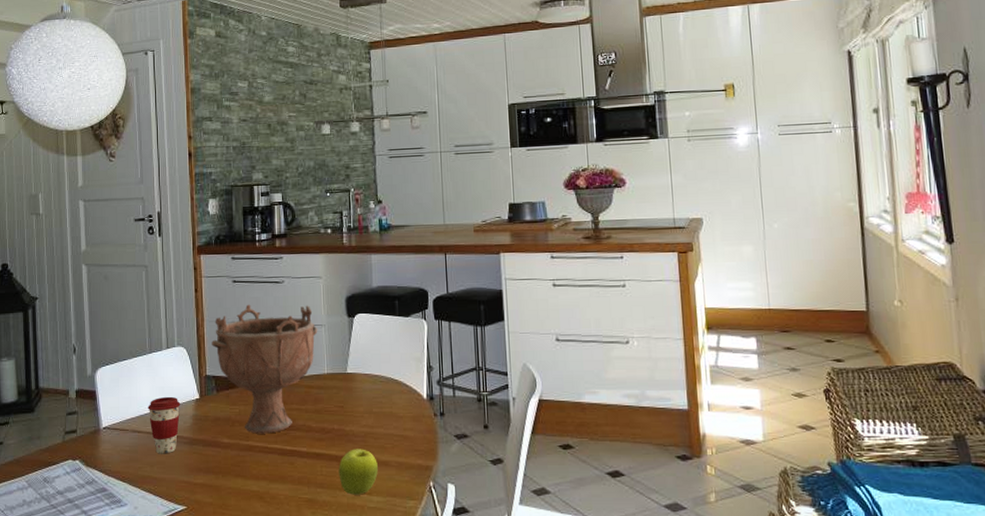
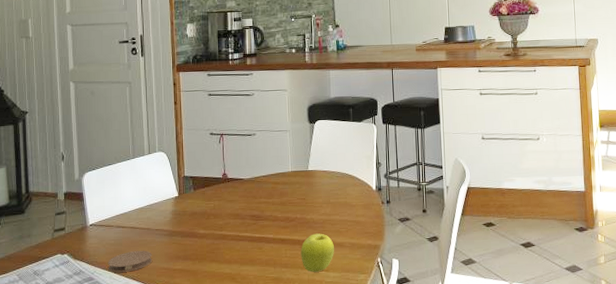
coaster: none [122,459,170,484] -> present [108,250,152,273]
coffee cup: present [148,396,181,454] -> none [131,195,161,246]
decorative bowl: present [212,304,318,434] -> none [189,114,284,225]

